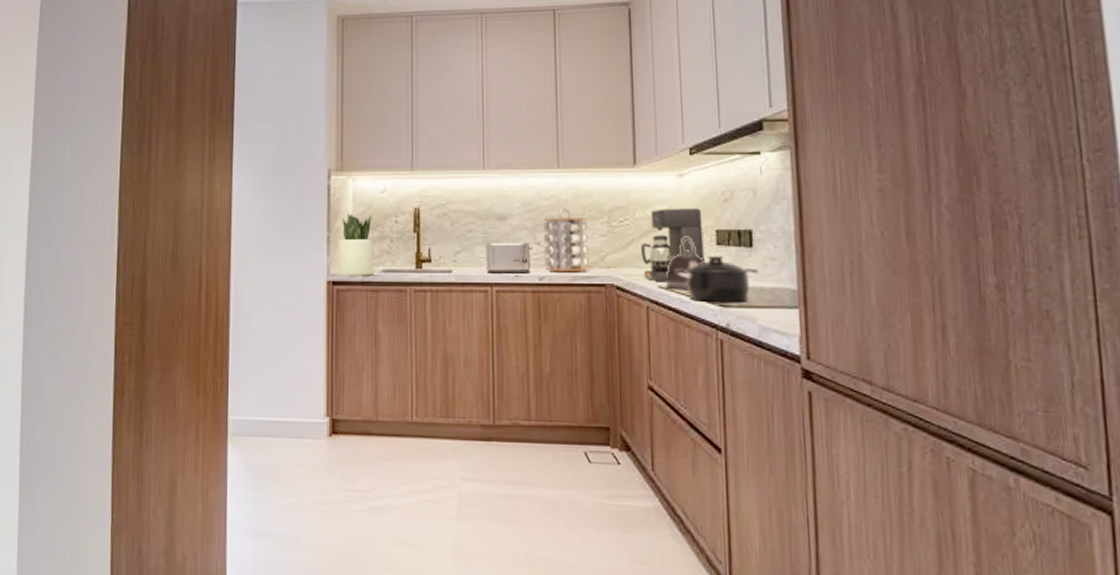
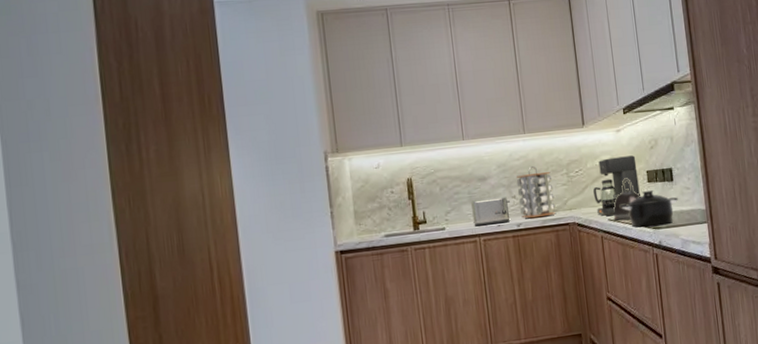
planter: present [335,213,376,277] -> none [341,187,379,246]

